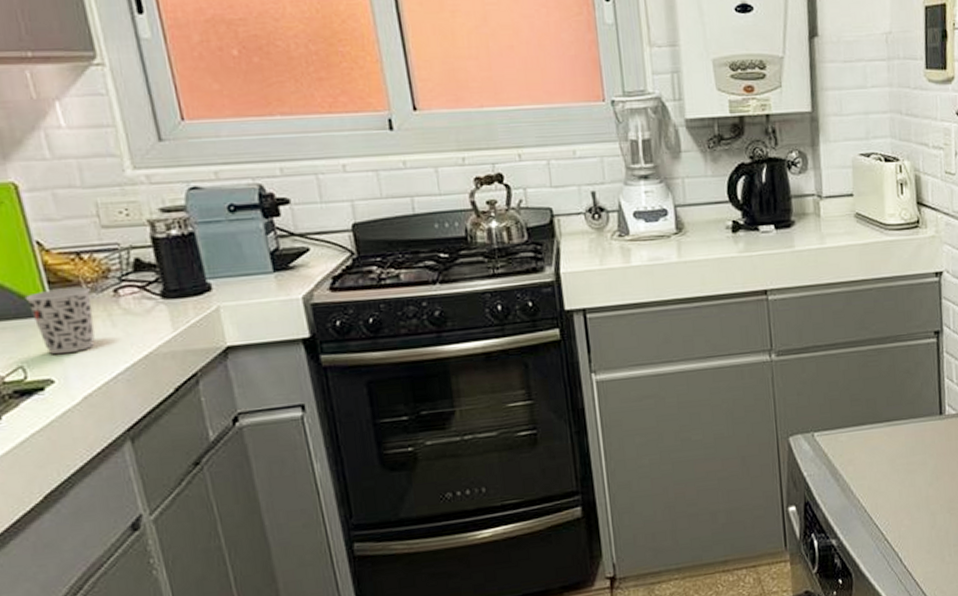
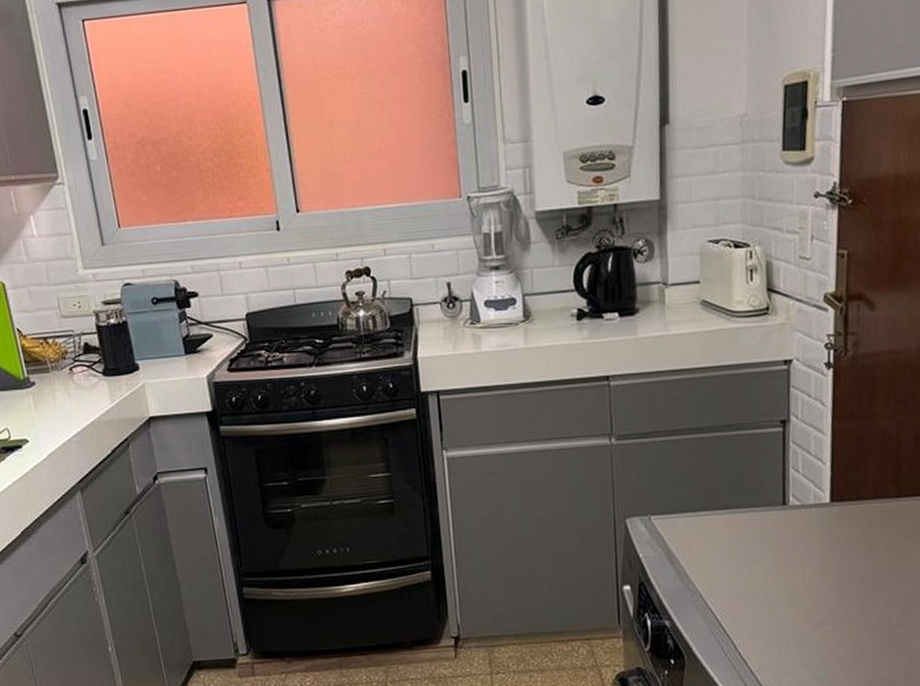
cup: present [24,287,95,355] -> none [9,365,56,420]

